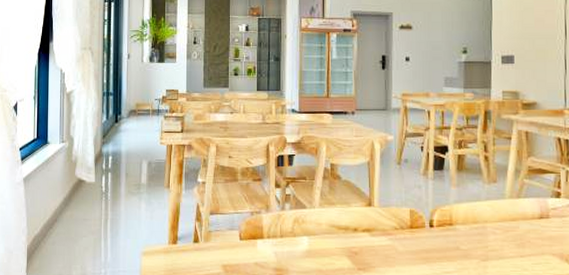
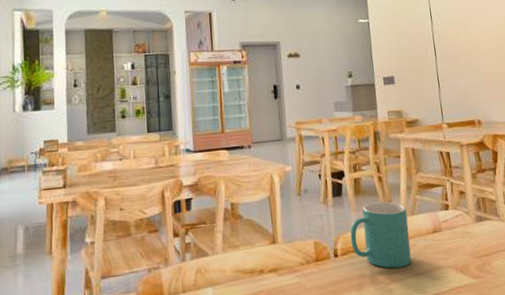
mug: none [448,181,513,247] -> present [350,202,412,269]

